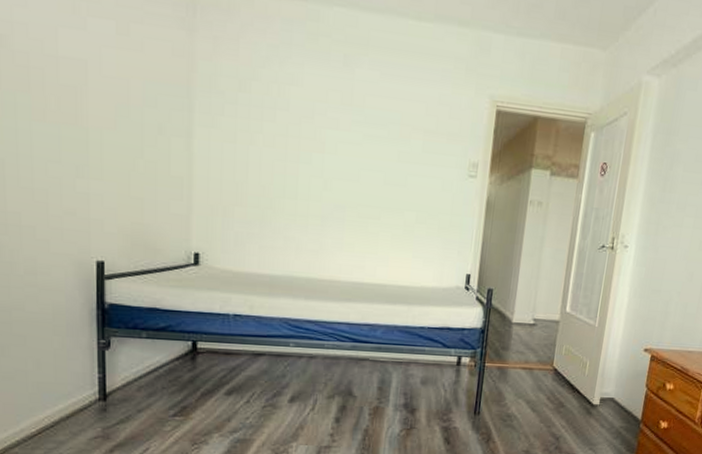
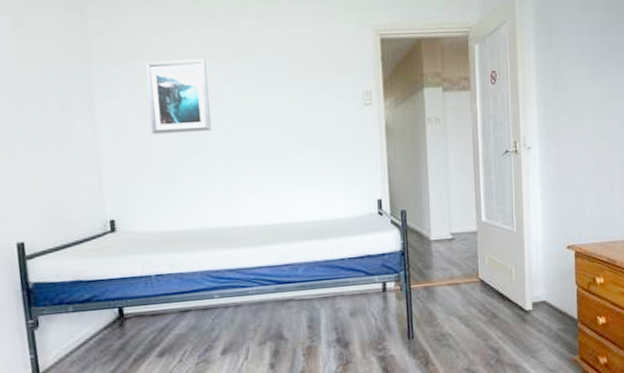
wall art: none [249,96,314,179] -> present [146,59,211,135]

